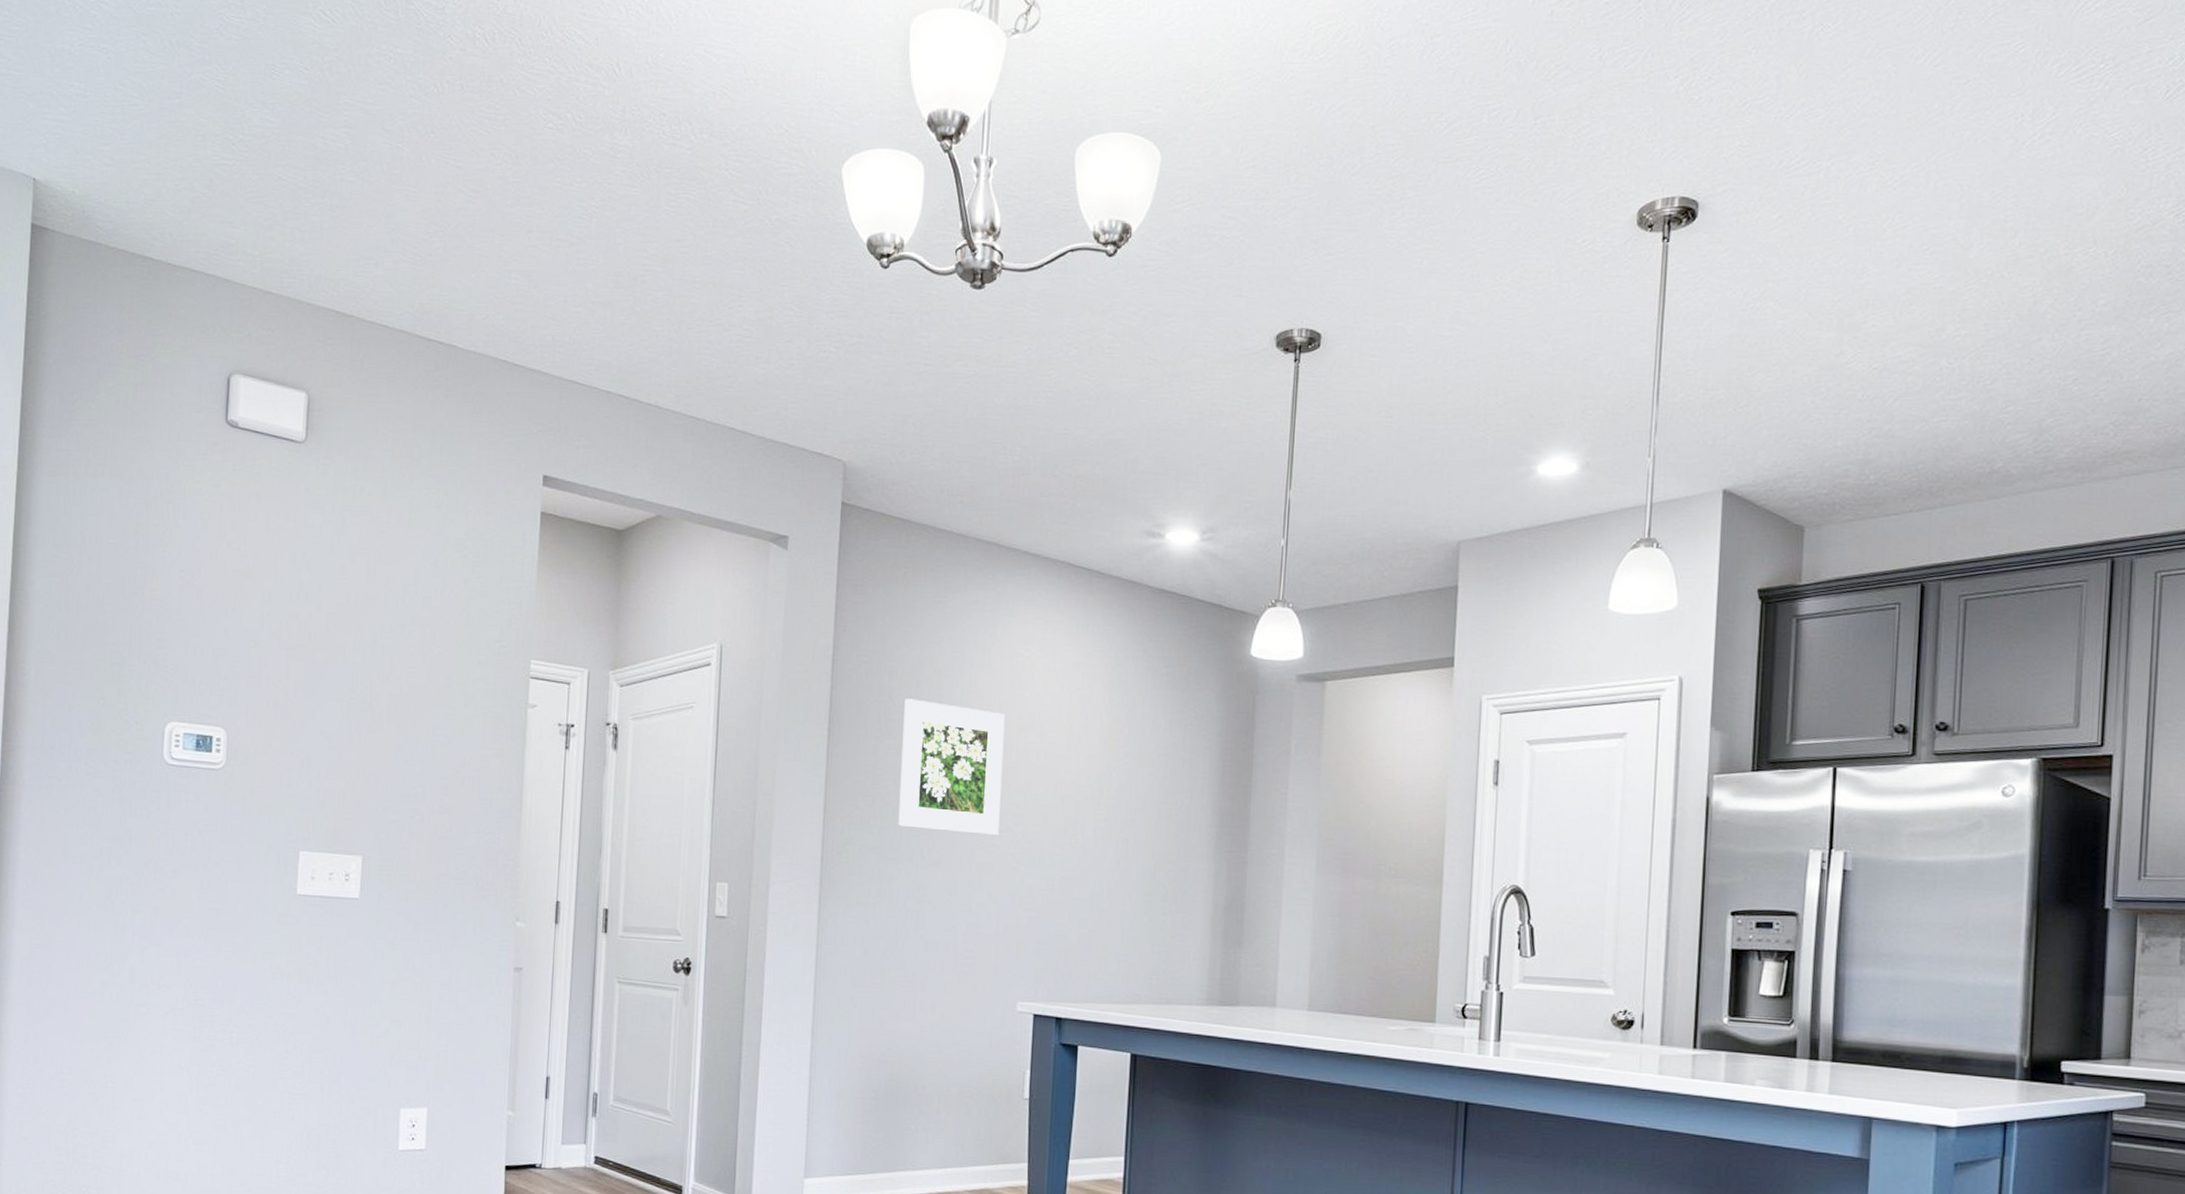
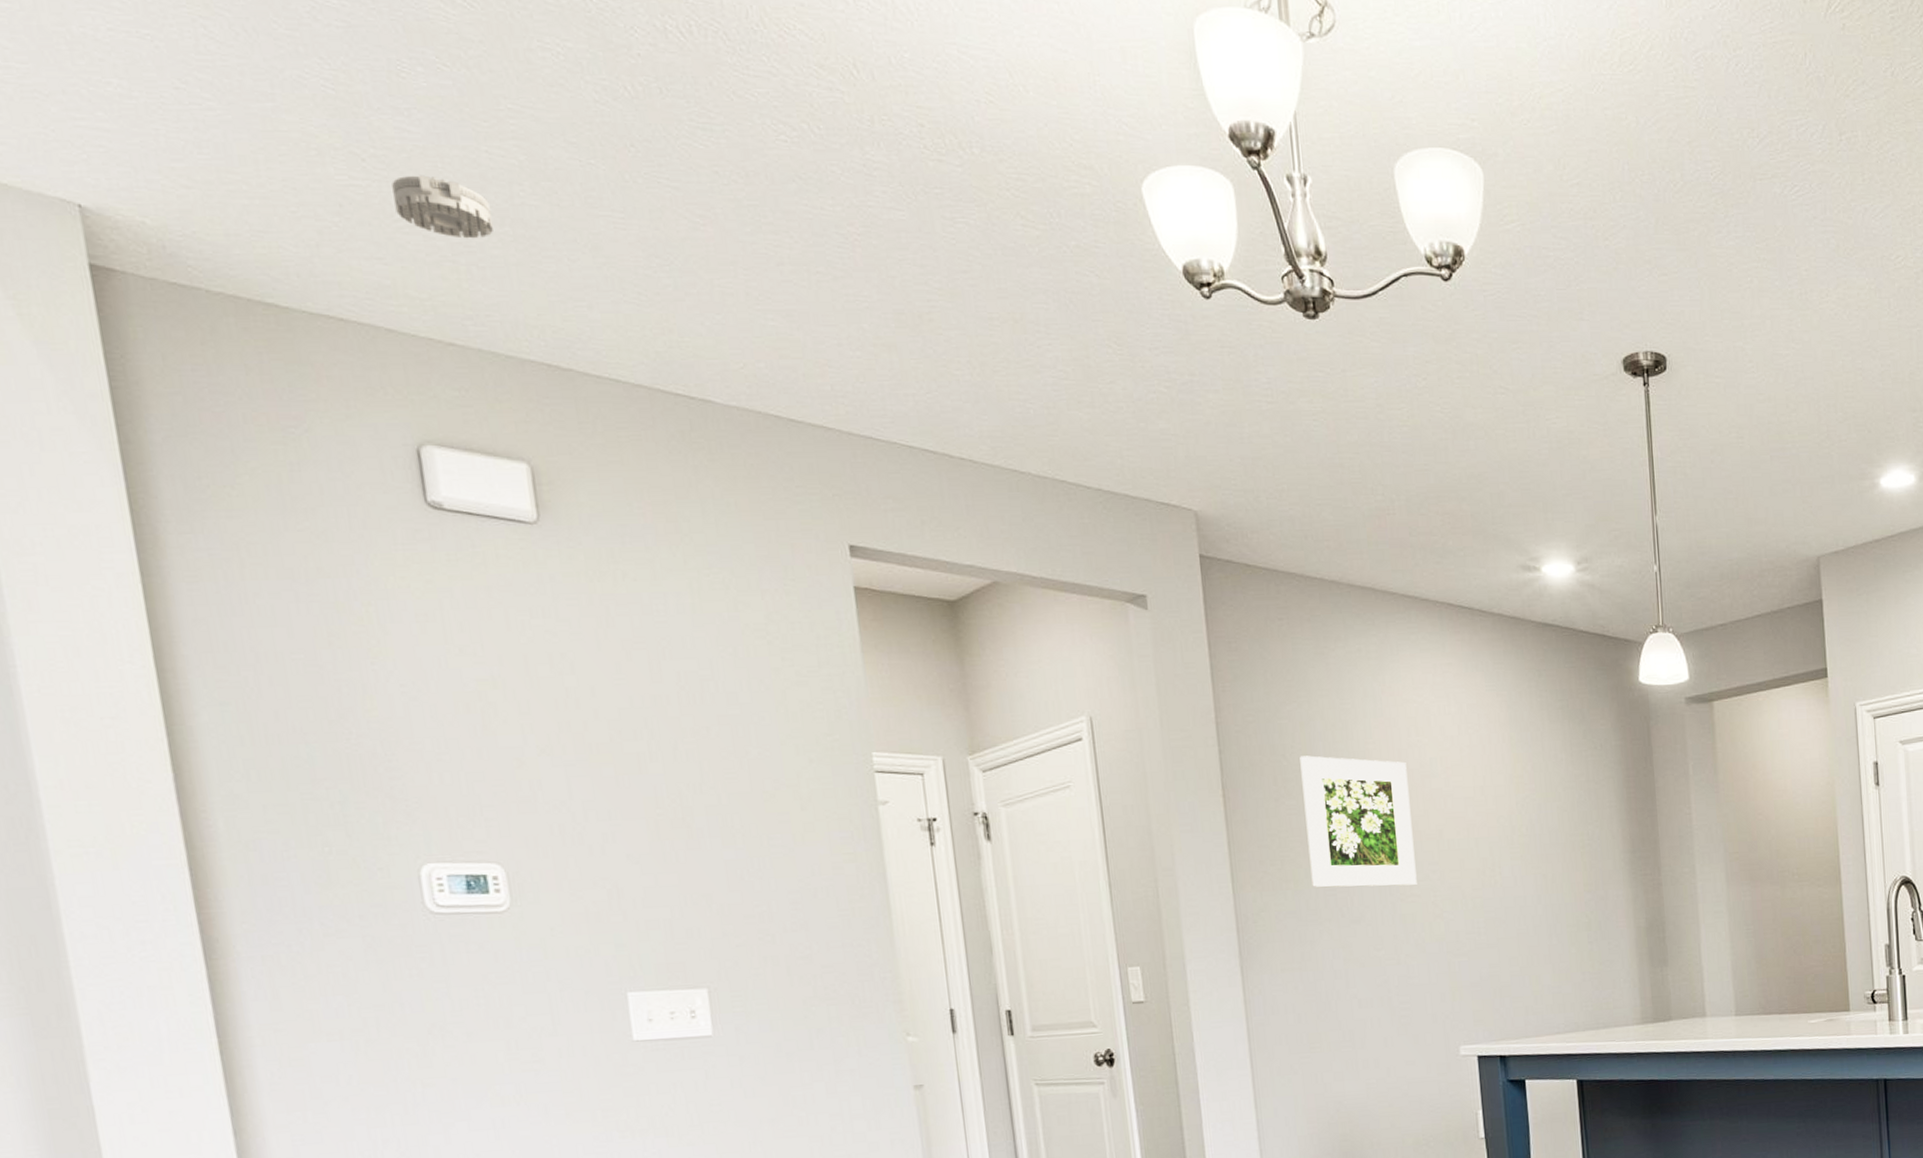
smoke detector: none [249,156,317,208] -> present [392,175,493,239]

